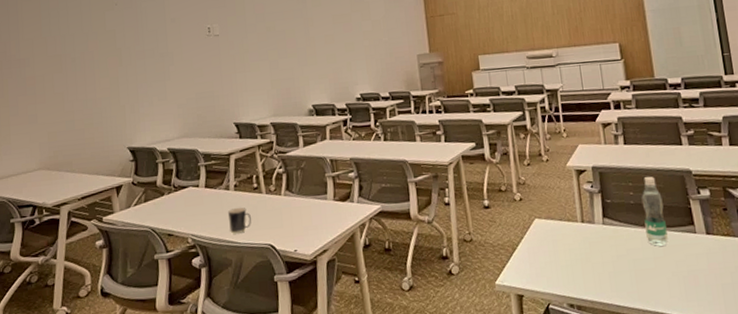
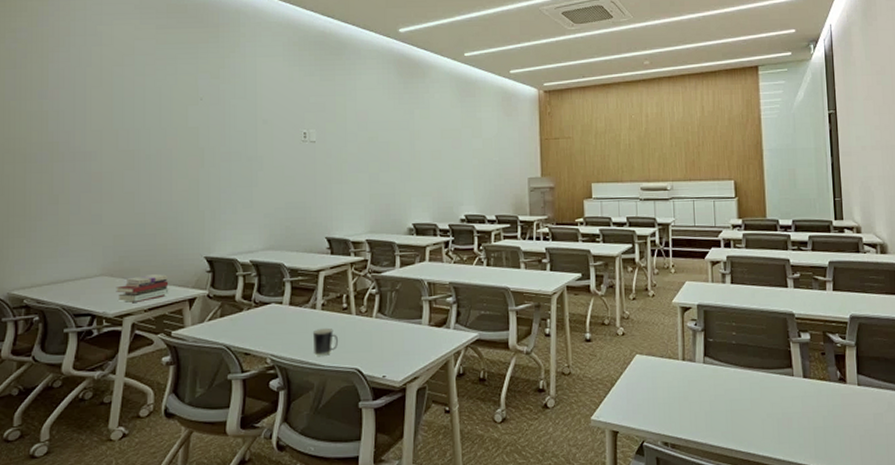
books: none [52,165,98,193] -> present [116,274,169,302]
bottle: present [641,176,668,246] -> none [743,317,766,387]

